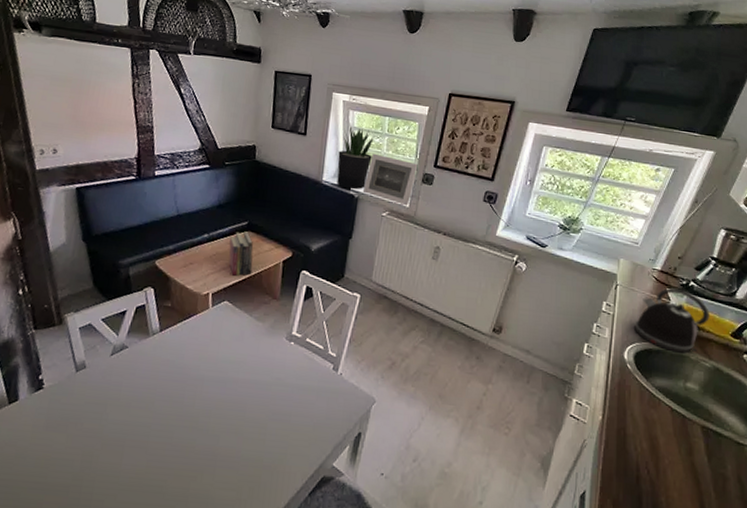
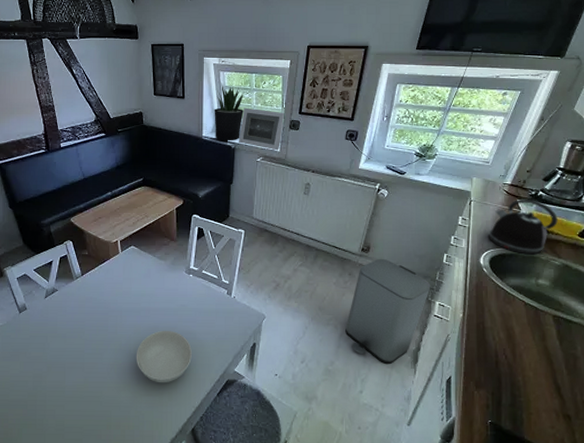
bowl: none [213,407,284,476] -> present [136,330,192,384]
books: present [228,231,254,276] -> none [130,187,151,225]
pedal bin: none [467,342,568,471] -> present [345,258,431,365]

